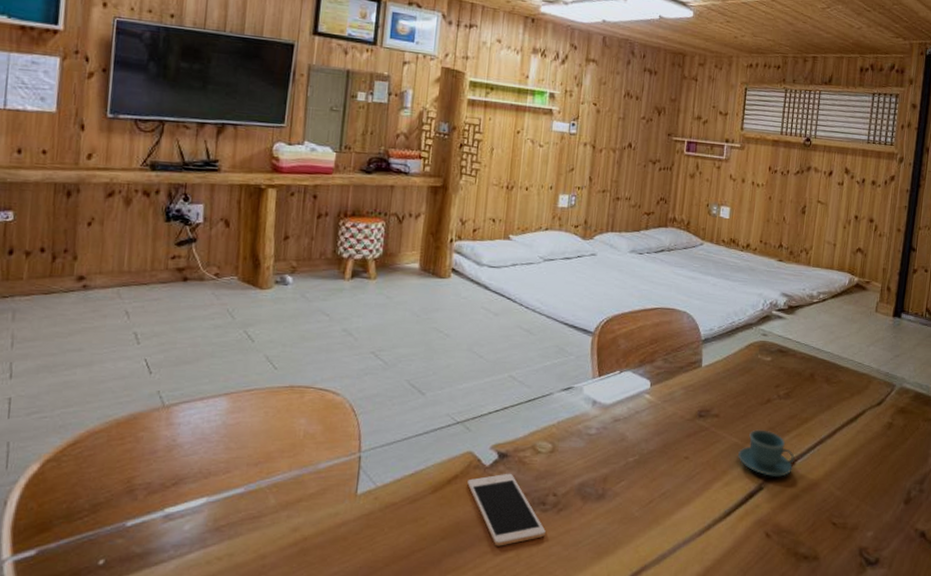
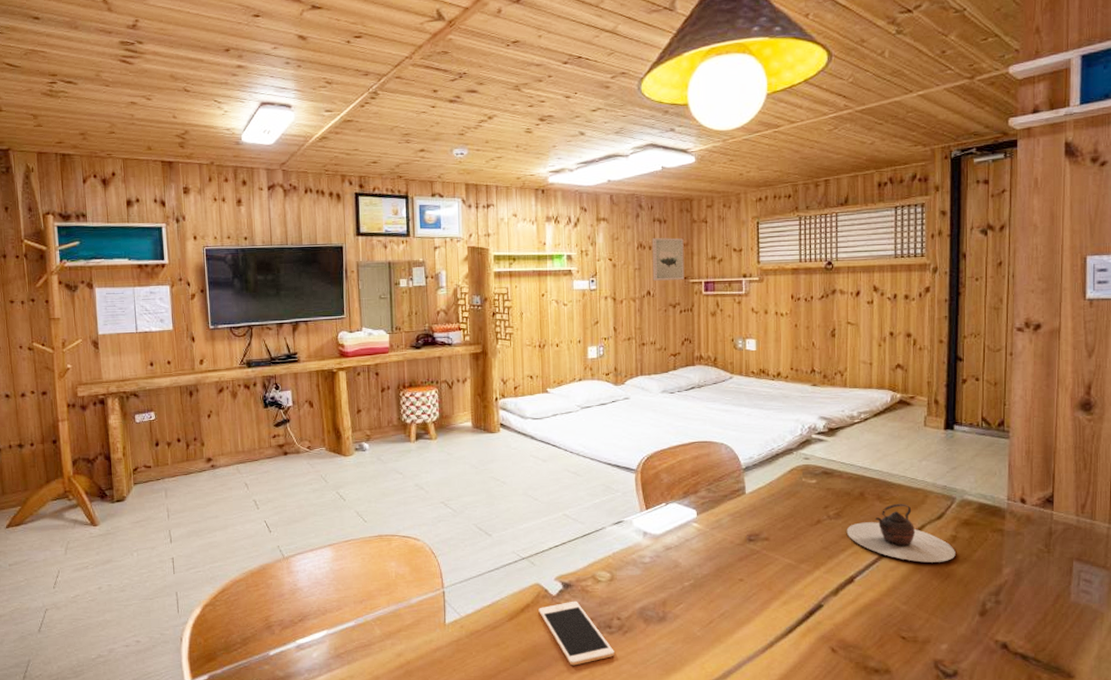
wall art: none [635,88,672,136] -> present [651,237,685,281]
teacup: present [738,429,795,477] -> none [793,550,853,594]
teapot: none [793,387,890,449] -> present [846,504,956,563]

